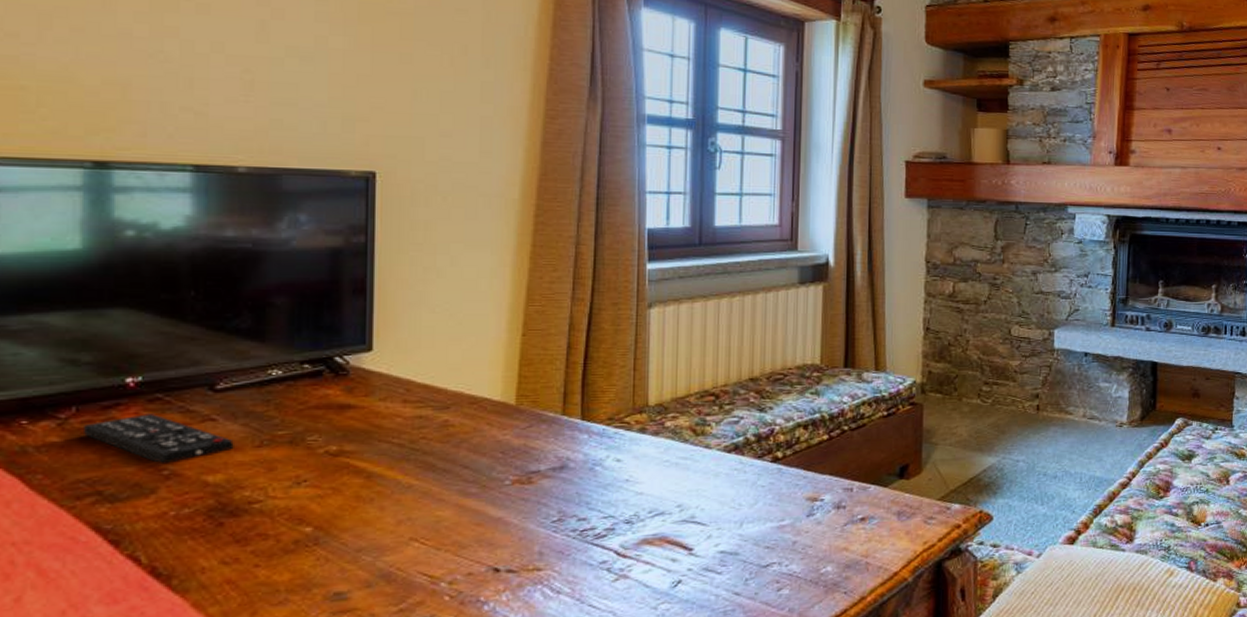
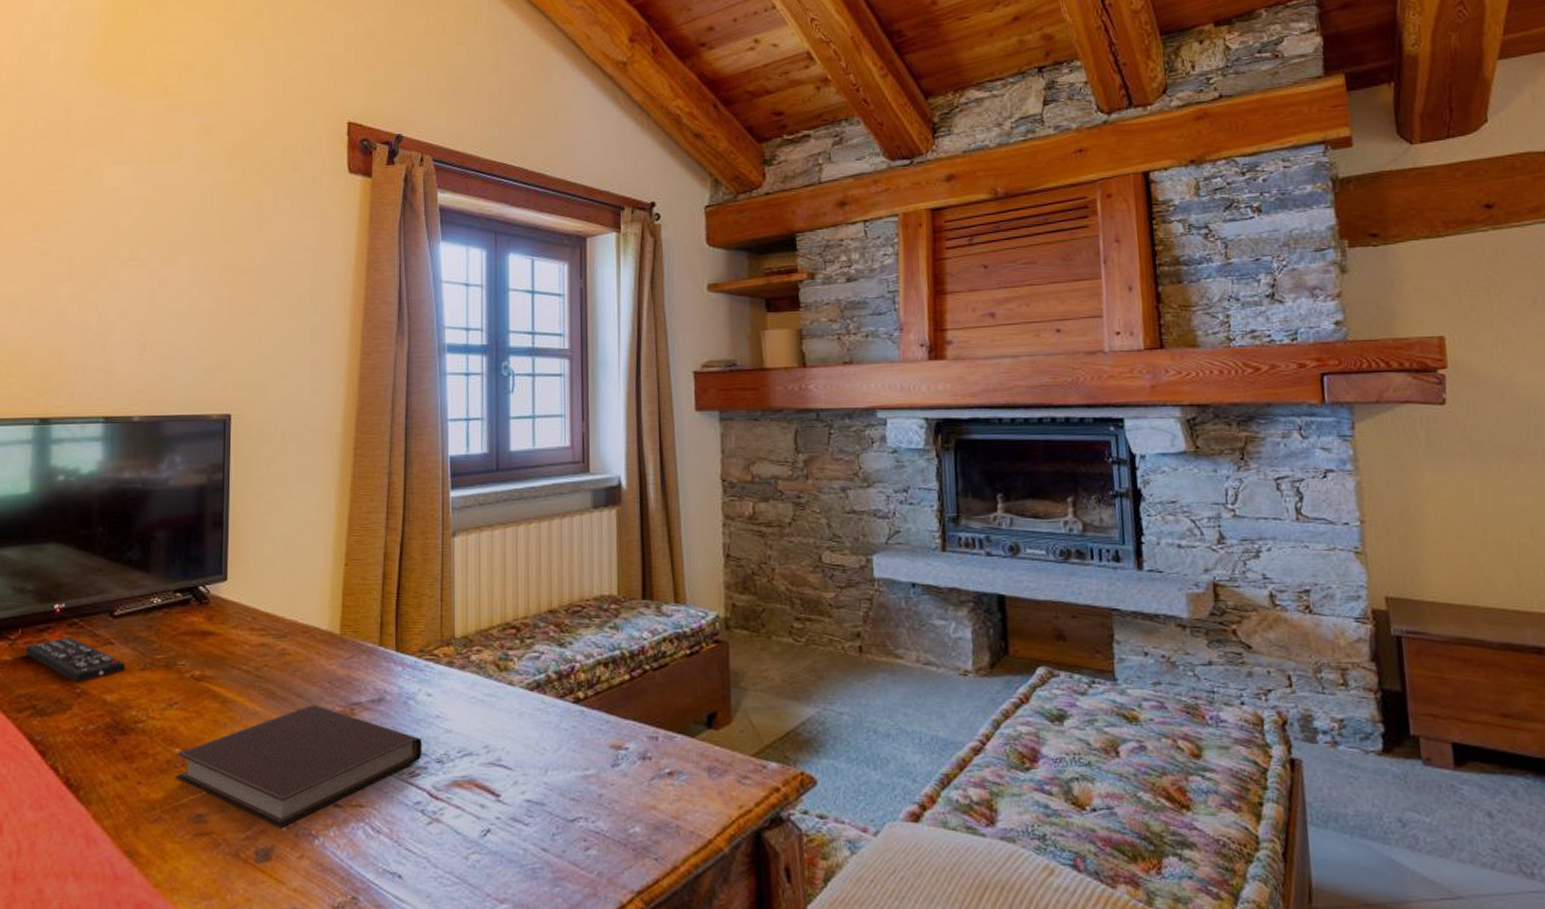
notebook: none [307,475,610,597] -> present [176,705,423,827]

